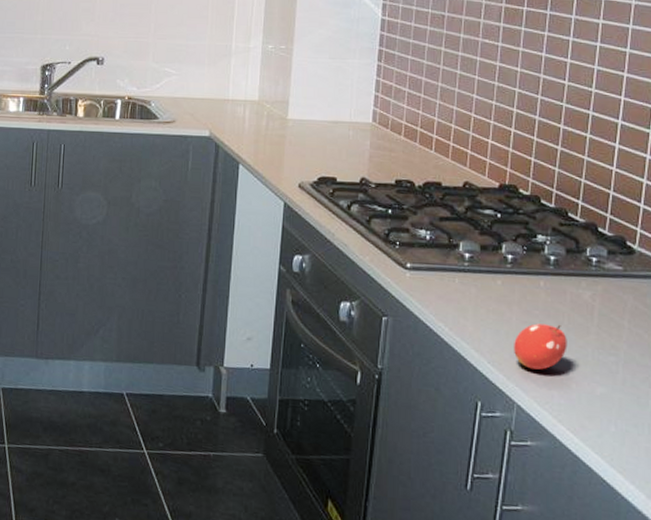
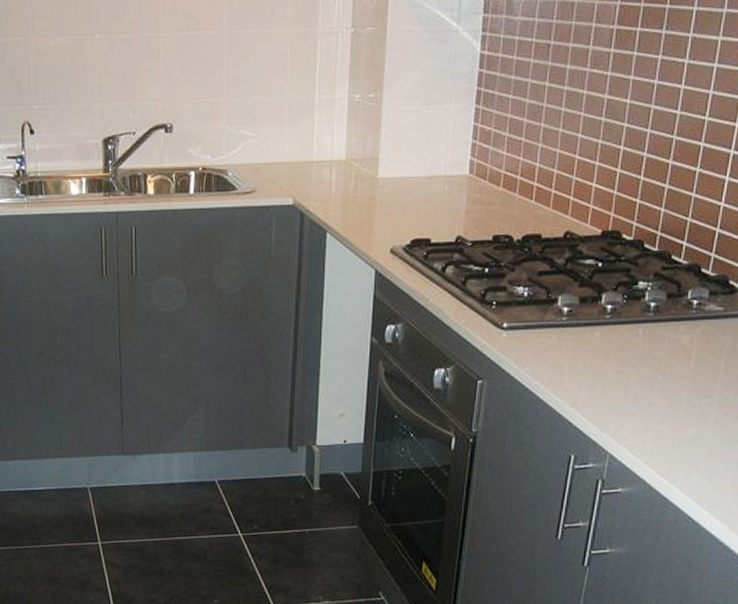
fruit: present [514,323,567,370] -> none [609,372,663,418]

